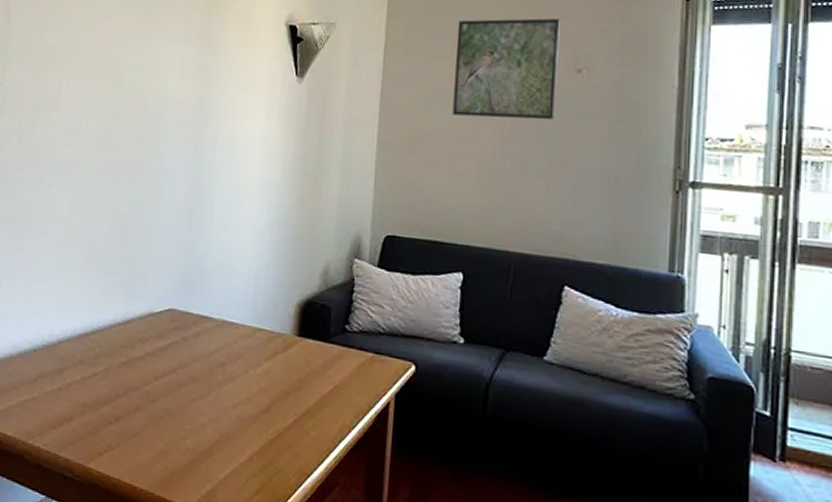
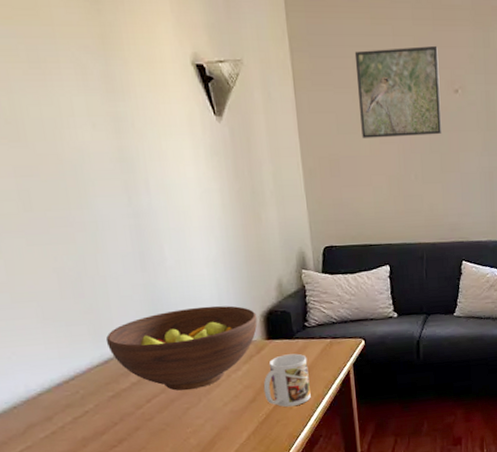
fruit bowl: none [134,278,293,378] -> present [105,305,258,391]
mug: none [280,359,340,432] -> present [263,353,311,407]

